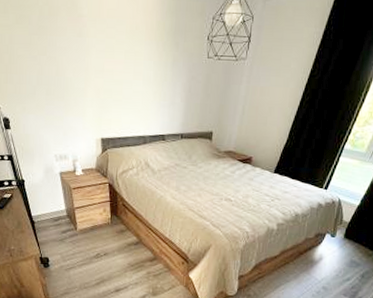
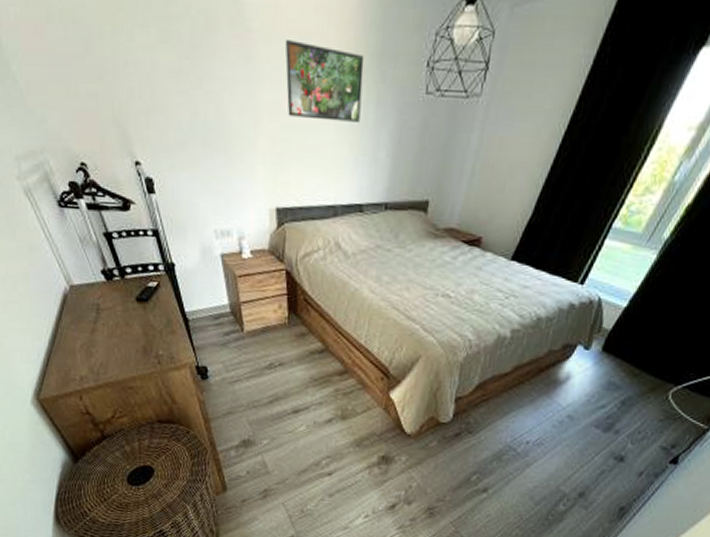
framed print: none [106,22,163,78] -> present [284,40,365,122]

